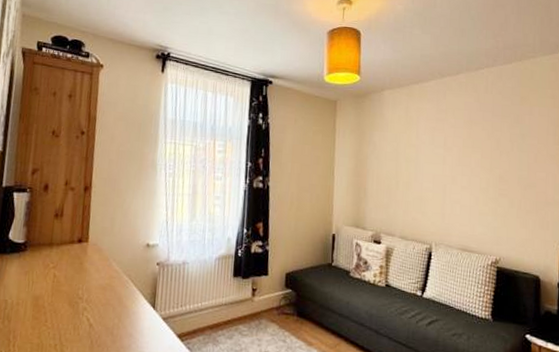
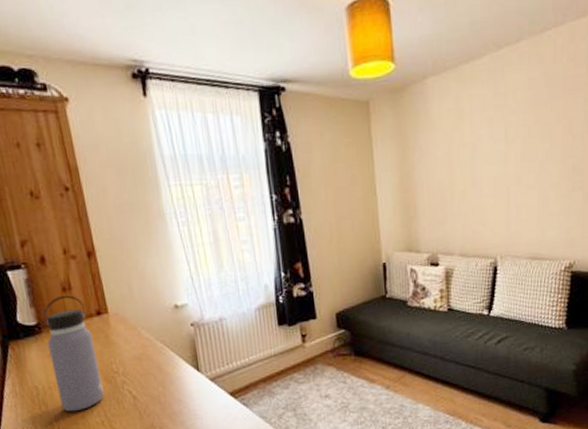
water bottle: none [23,220,70,331] -> present [43,295,104,412]

